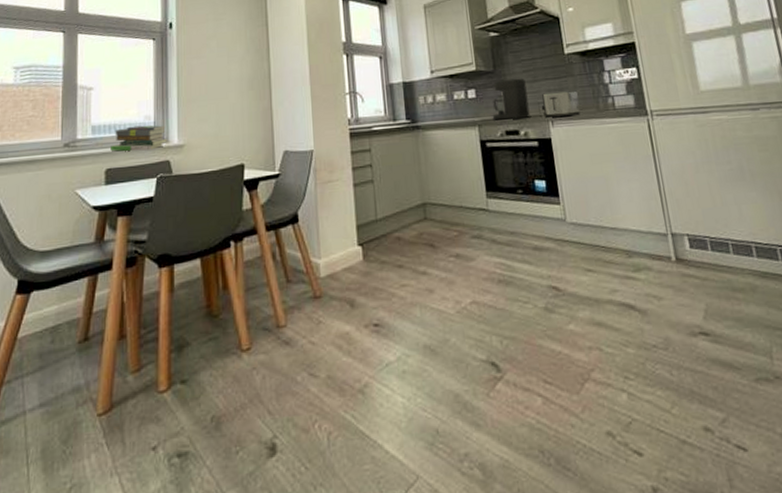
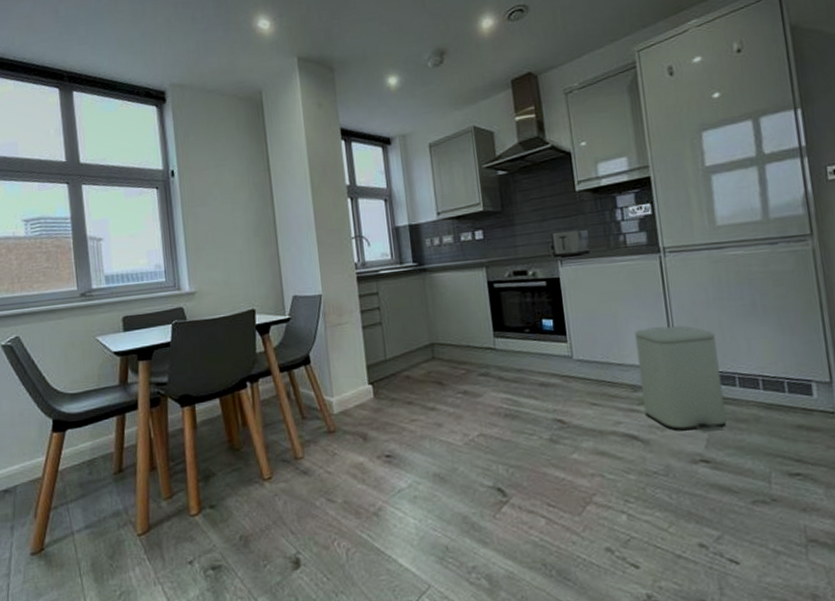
books: present [110,125,167,152] -> none [125,273,179,300]
coffee maker: present [492,78,530,121] -> none [500,217,539,261]
pedal bin: none [626,189,723,303] -> present [634,325,727,433]

